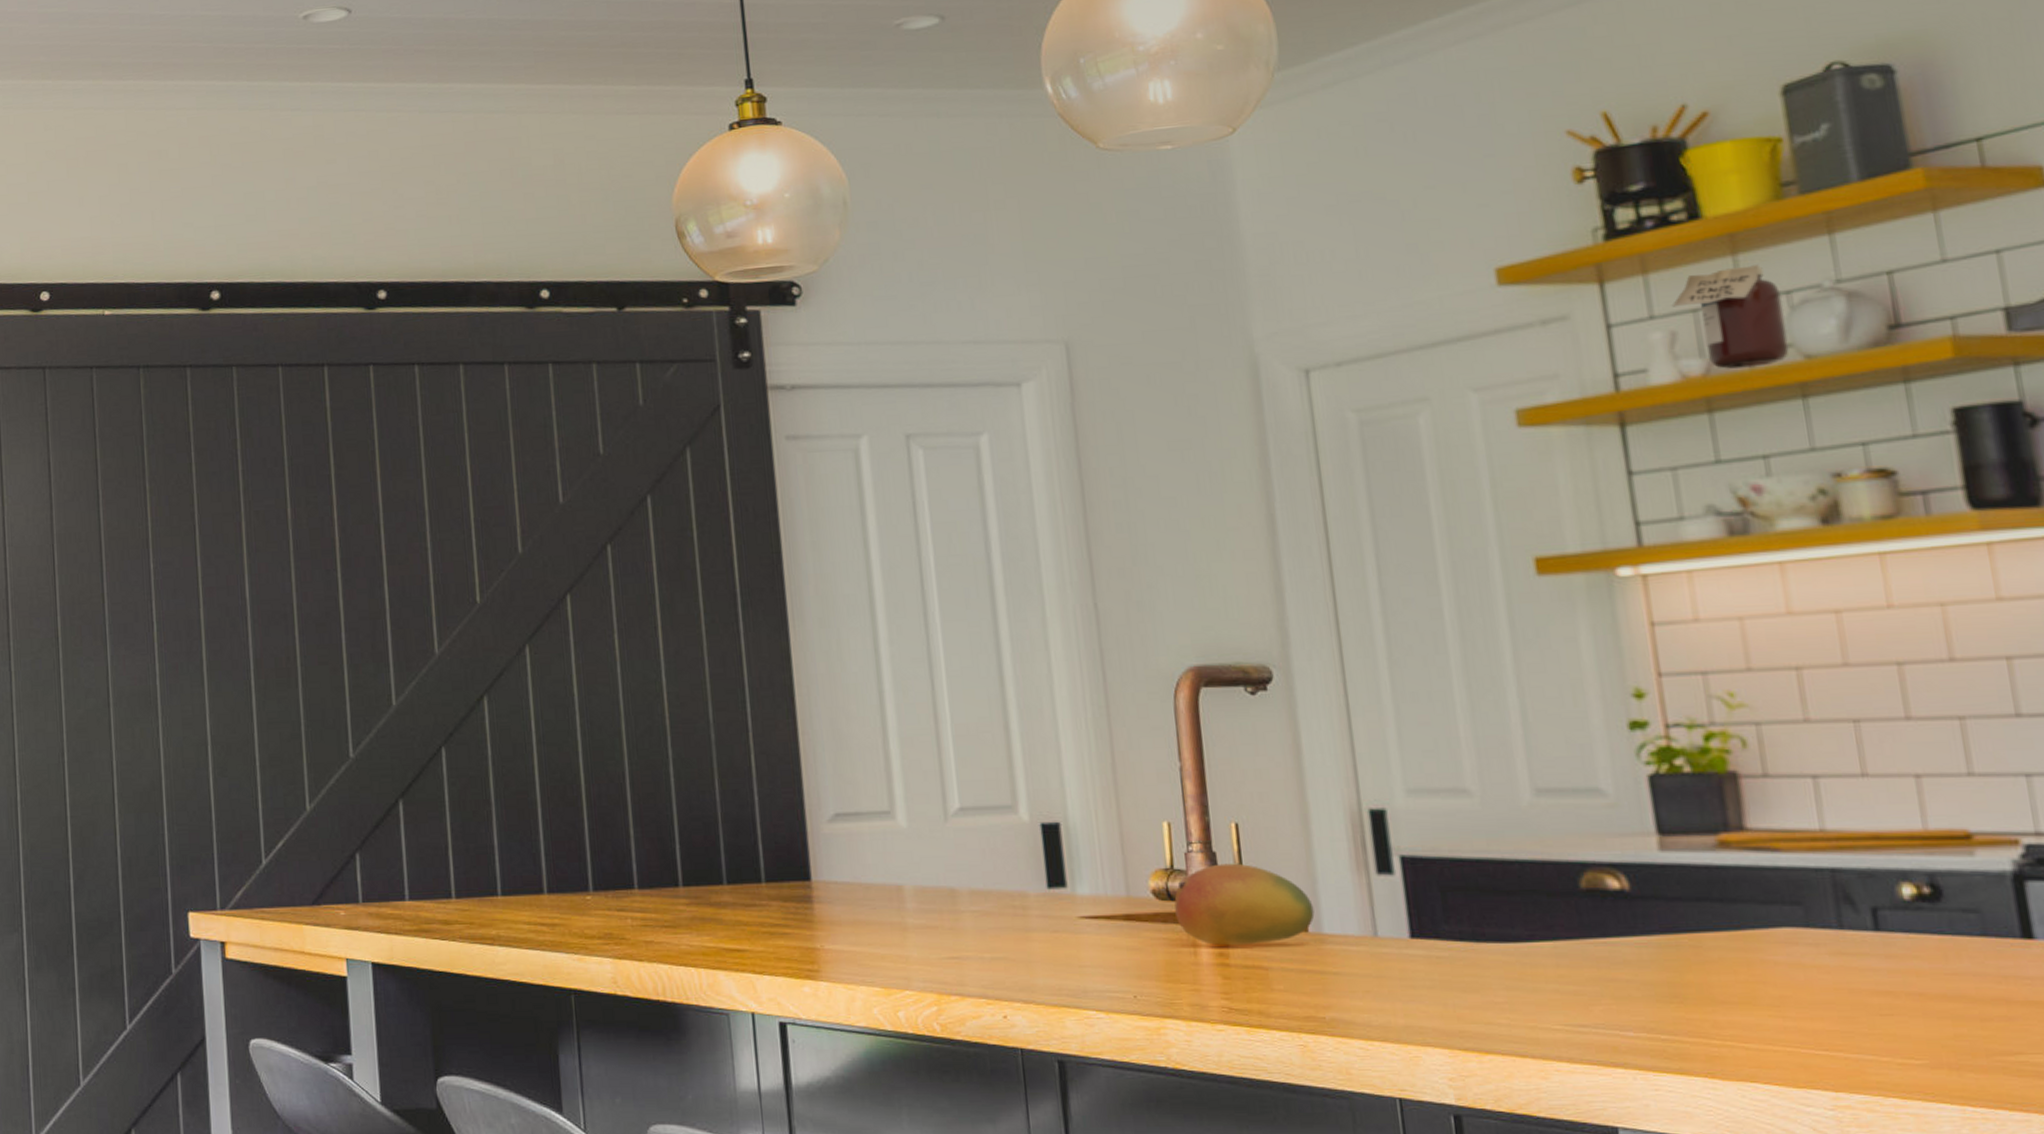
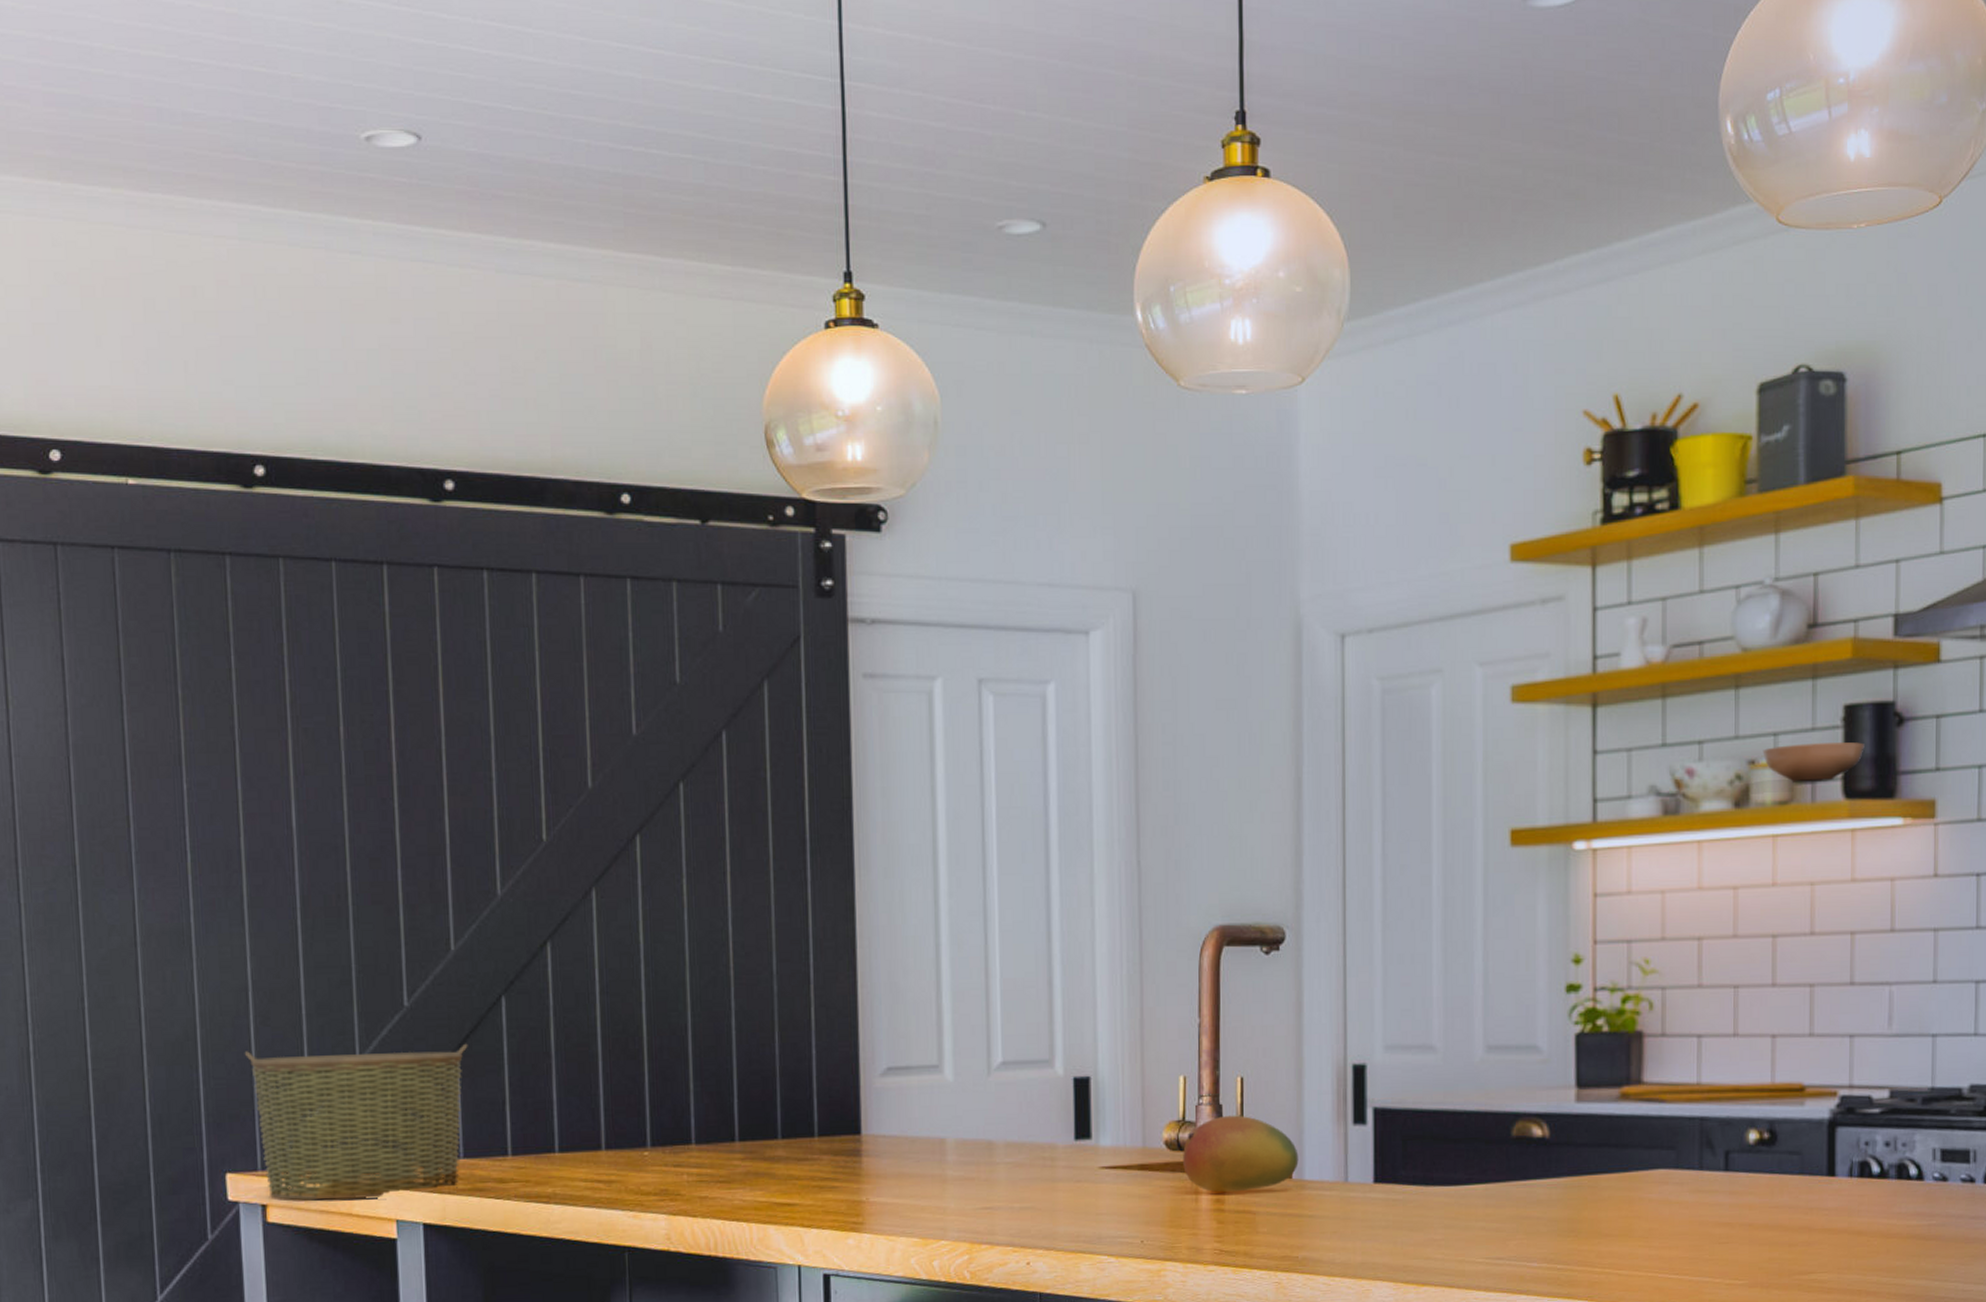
basket: none [204,791,411,939] -> present [244,1043,468,1200]
jar: present [1671,265,1789,369] -> none [1646,558,1731,657]
bowl: none [1849,447,1989,495] -> present [1762,742,1865,783]

